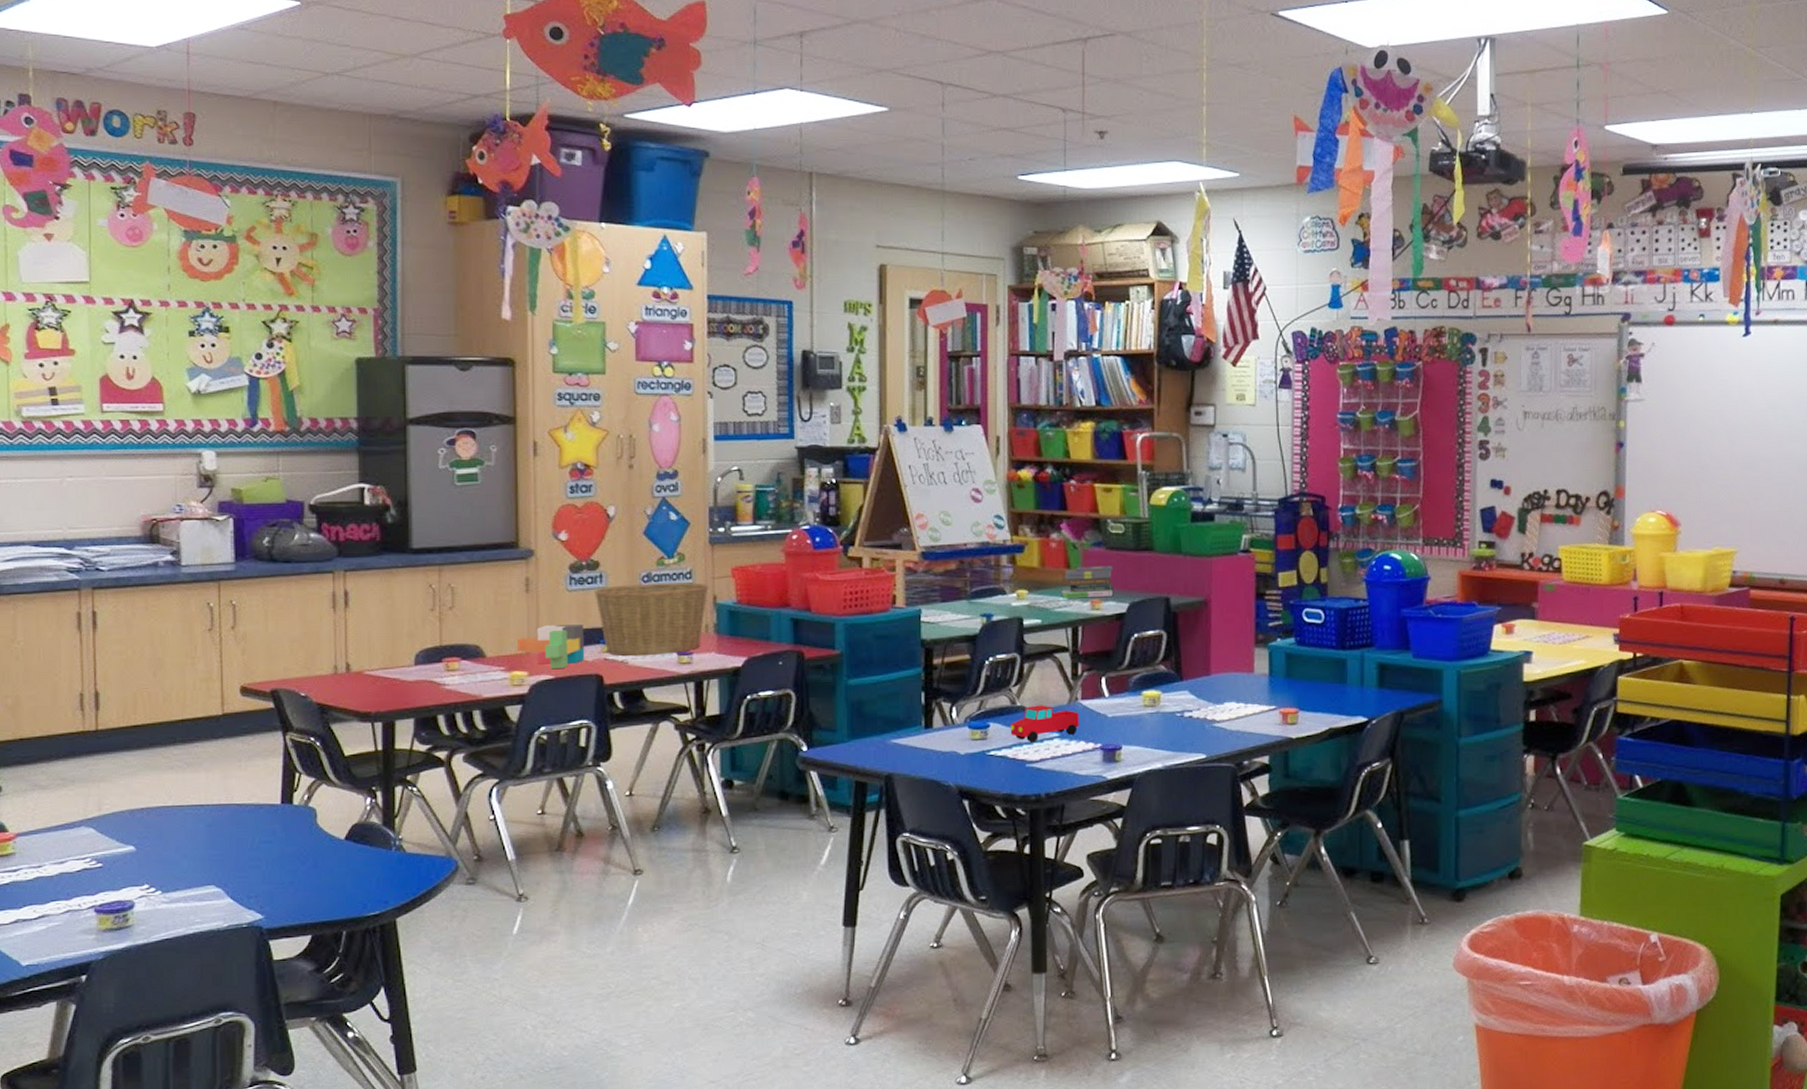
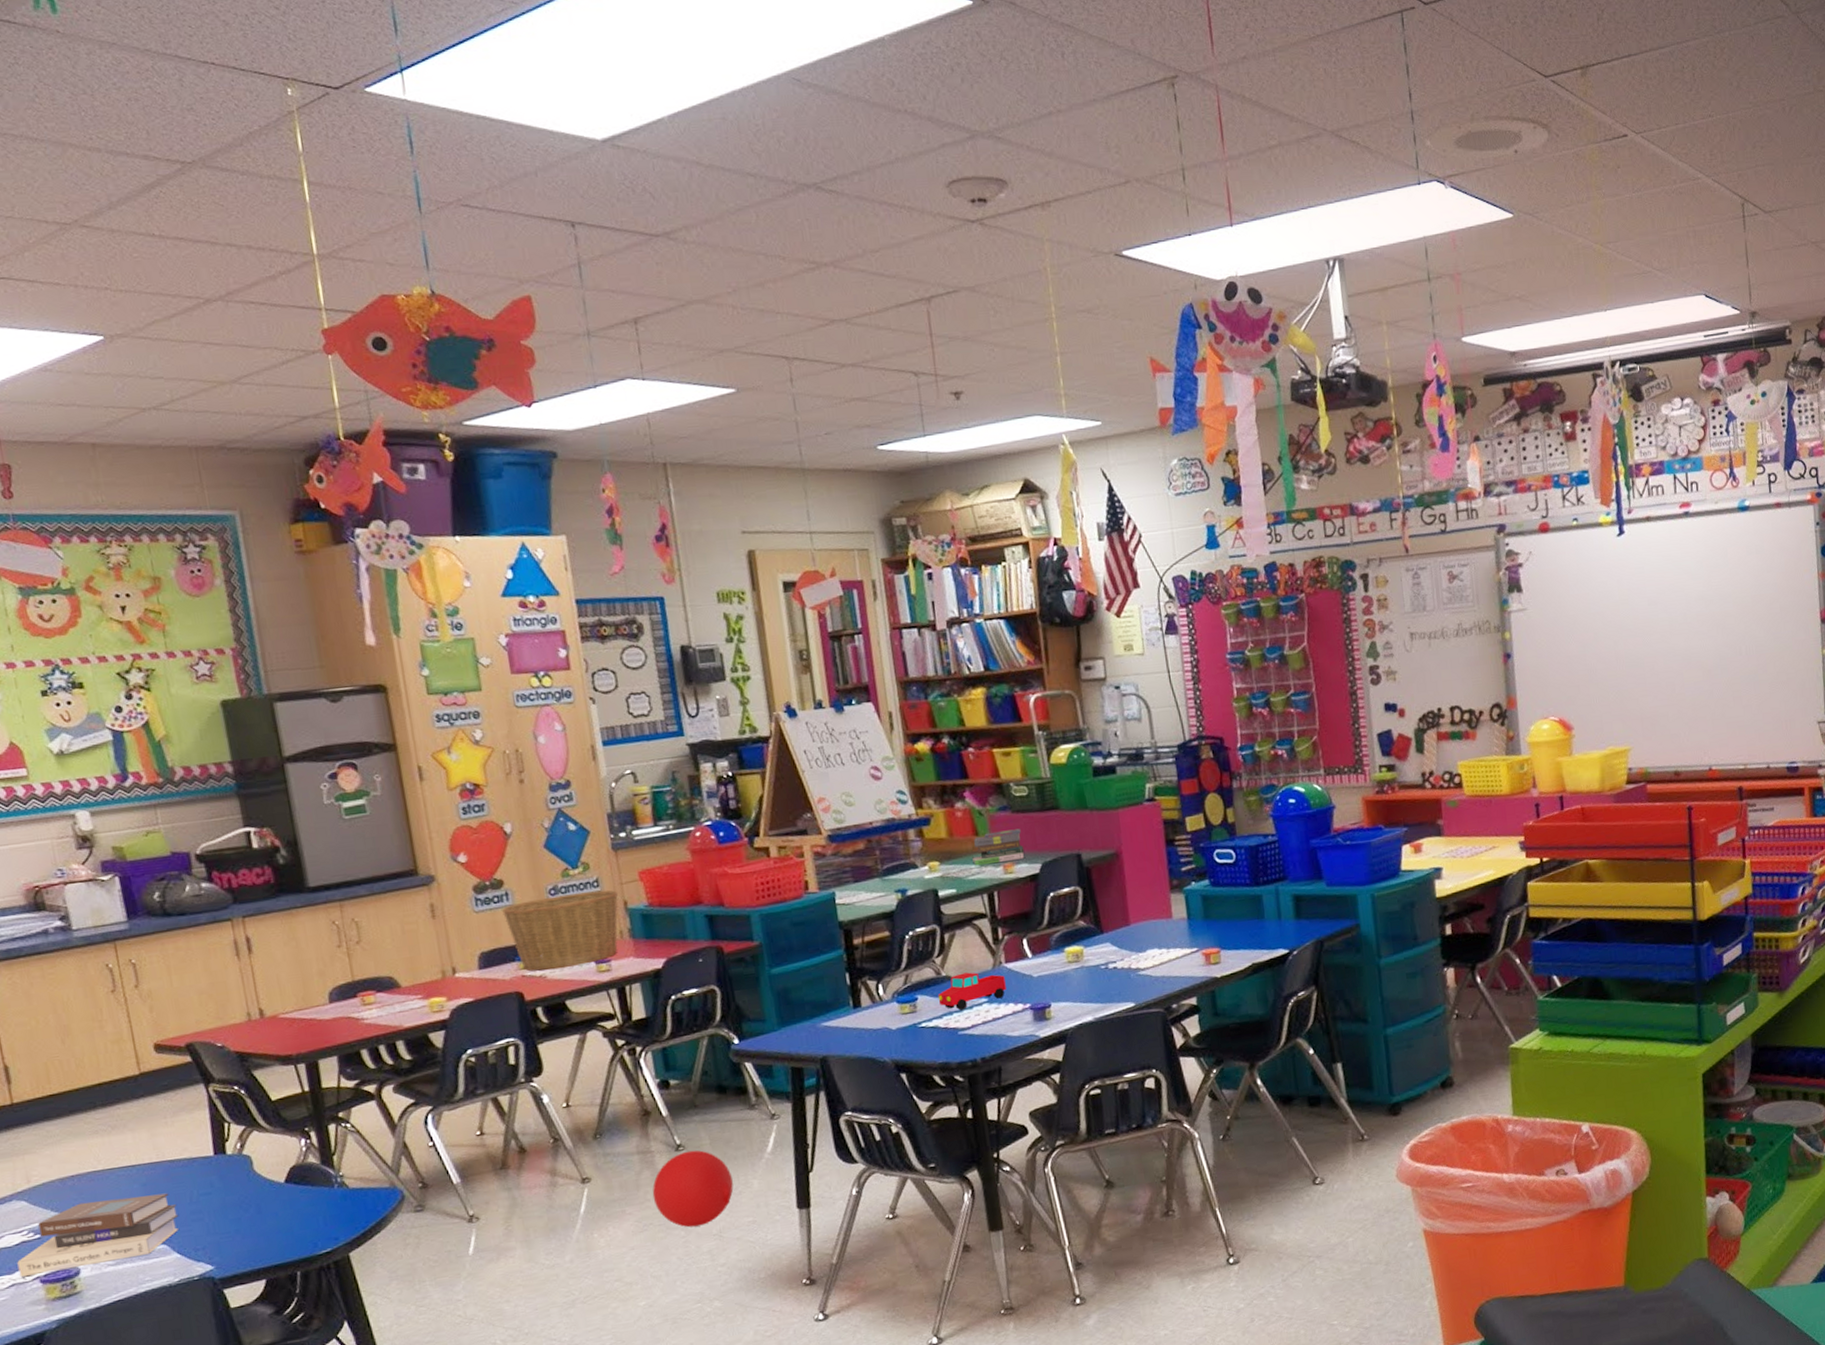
books: none [76,836,238,905] -> present [17,1193,179,1278]
toy building blocks: present [517,625,585,668] -> none [431,944,502,991]
ball: none [701,854,782,933] -> present [652,1150,734,1228]

